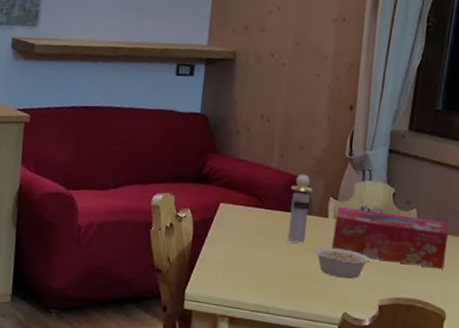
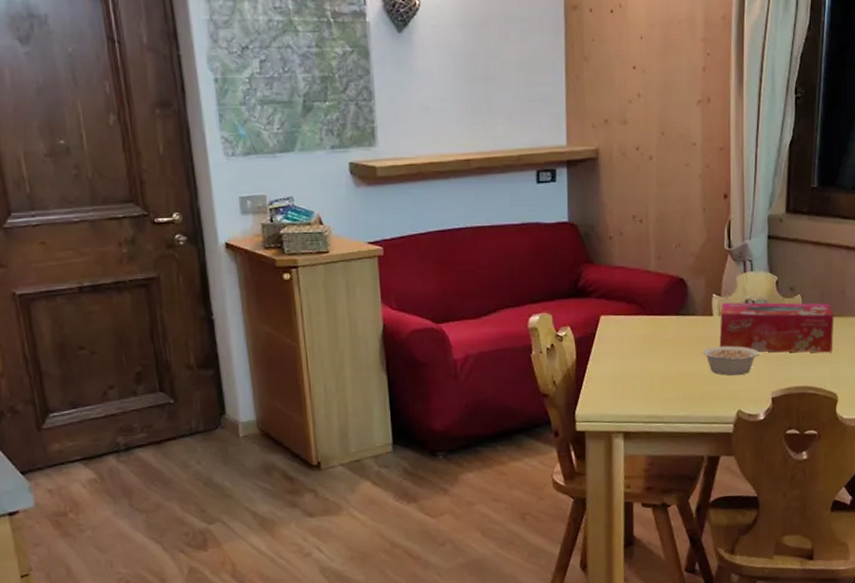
perfume bottle: present [287,174,314,244] -> none [672,273,695,347]

